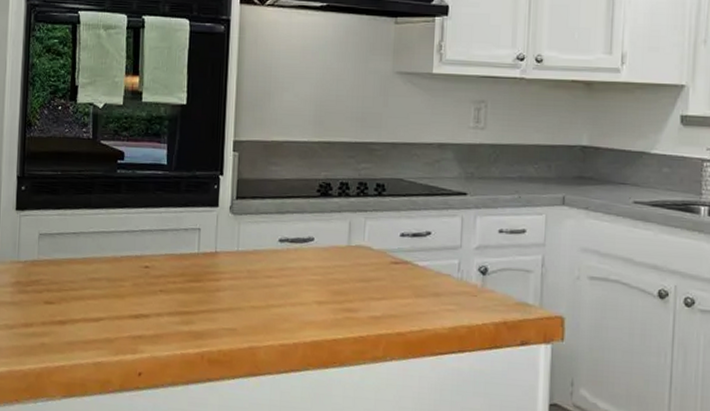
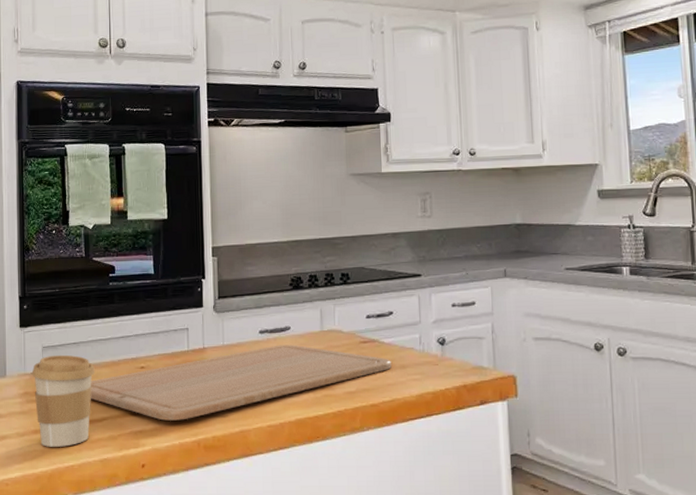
coffee cup: none [25,244,95,345] -> present [31,354,95,447]
chopping board: none [87,256,424,329] -> present [90,344,392,421]

